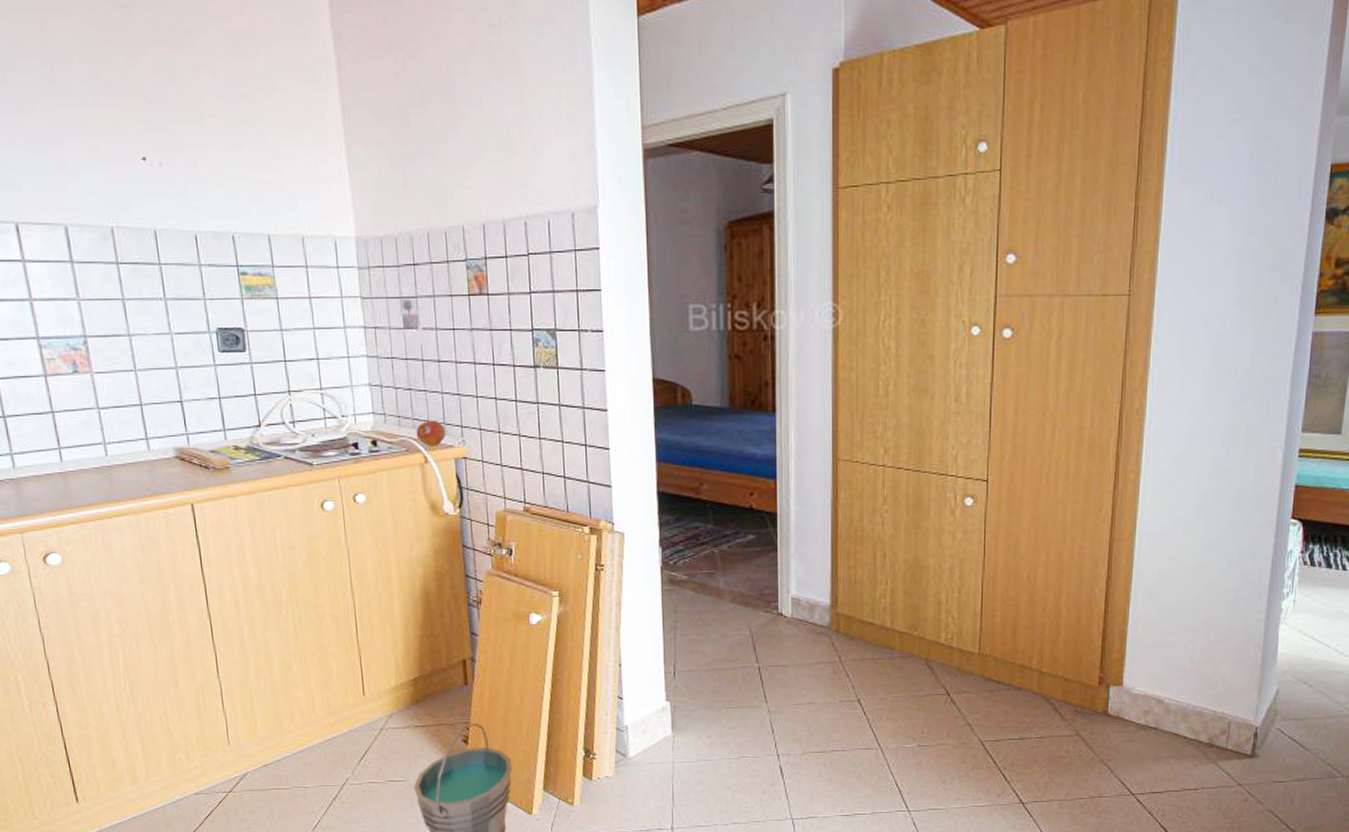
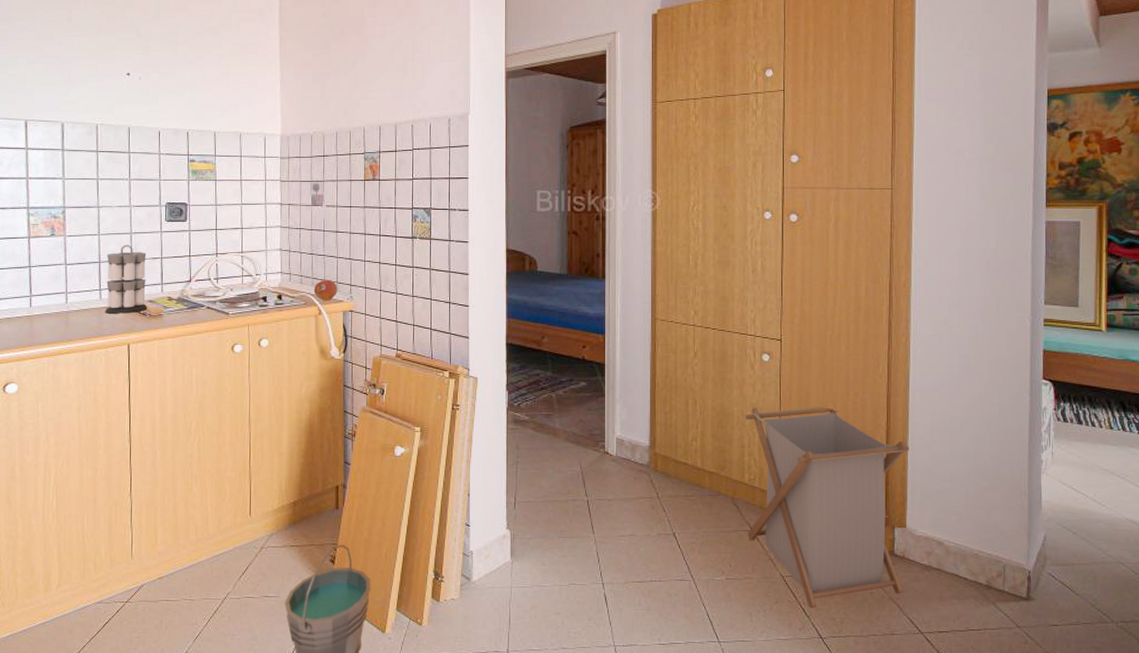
spice rack: none [149,382,210,468] -> present [105,245,148,314]
laundry basket: none [942,555,1131,773] -> present [745,406,909,608]

